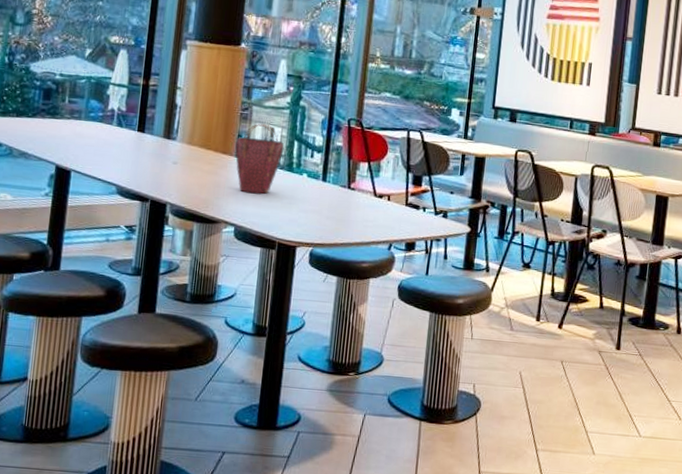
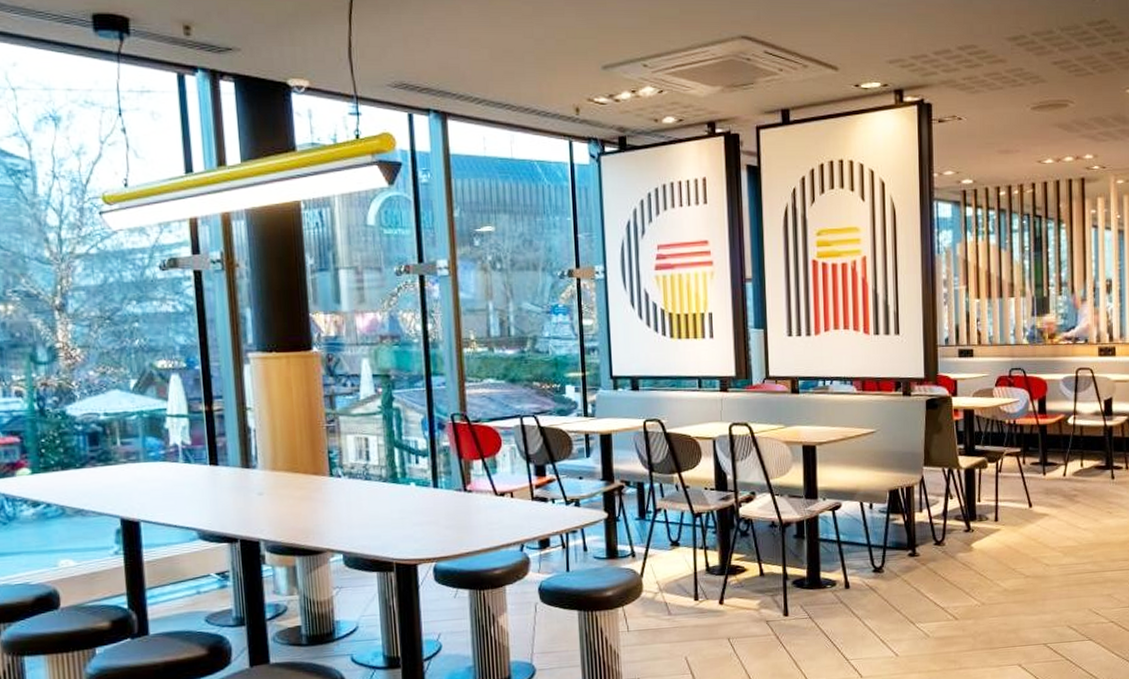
handbag: present [235,123,285,194] -> none [327,434,384,515]

